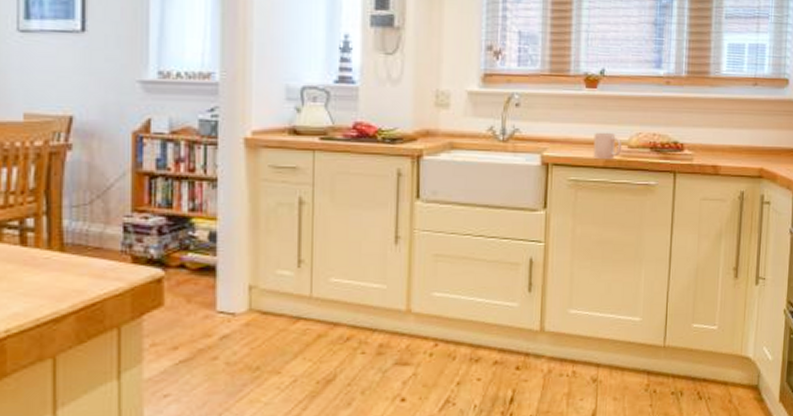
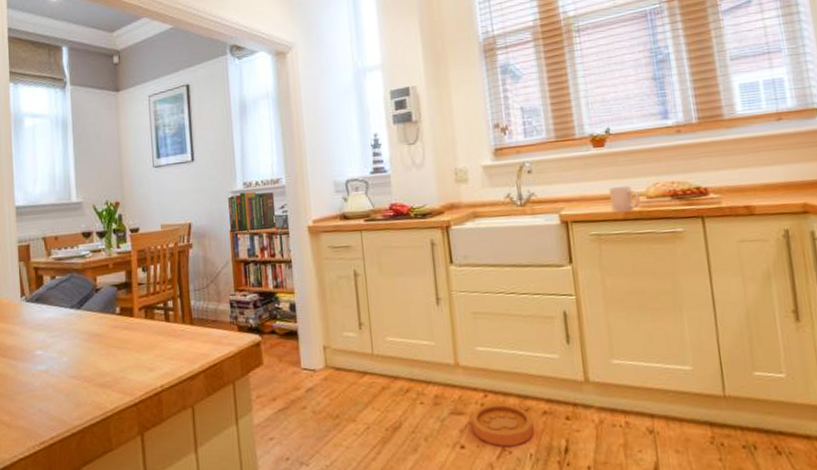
books: none [133,84,202,137] -> present [228,191,277,233]
pet bowl: none [416,352,483,399] -> present [470,402,535,447]

